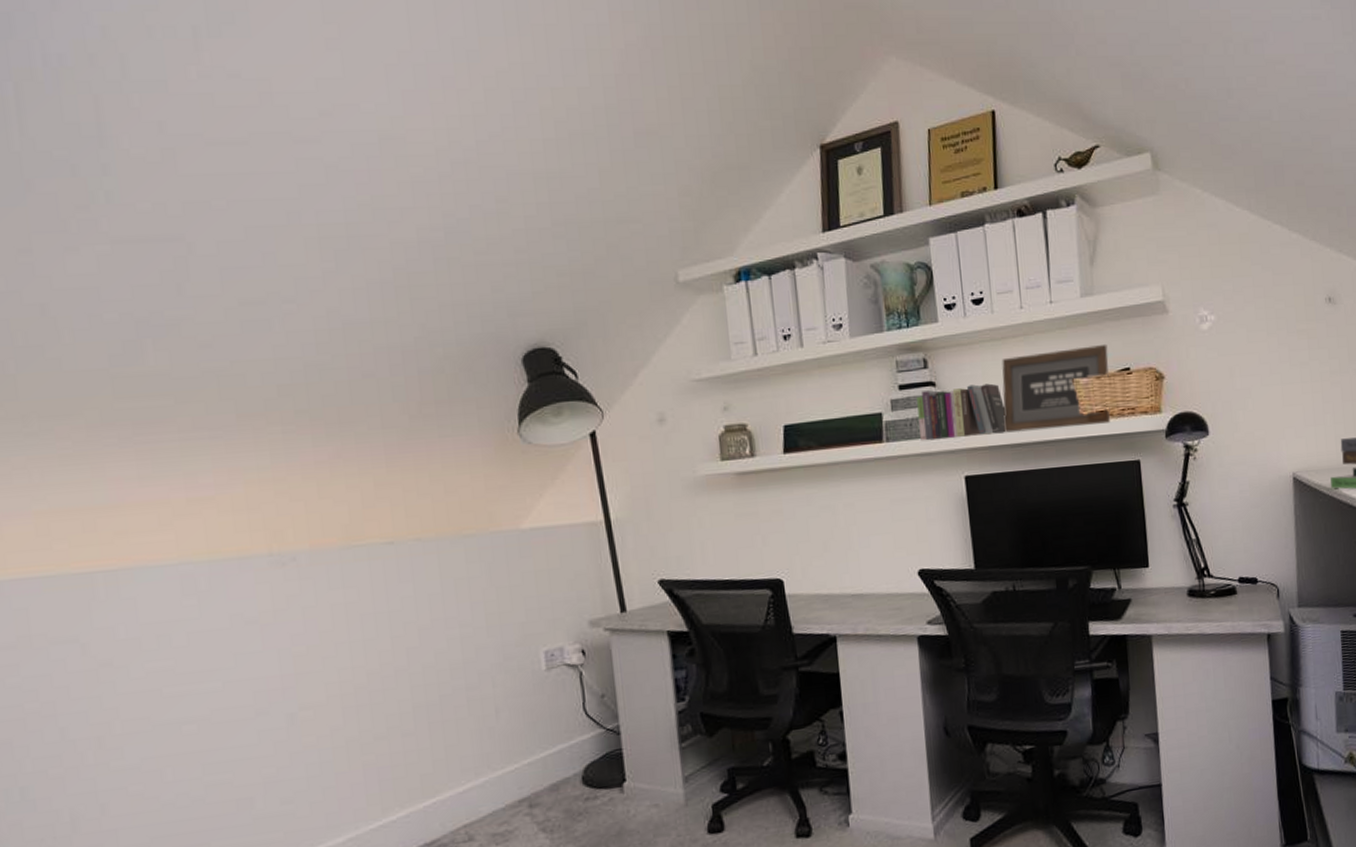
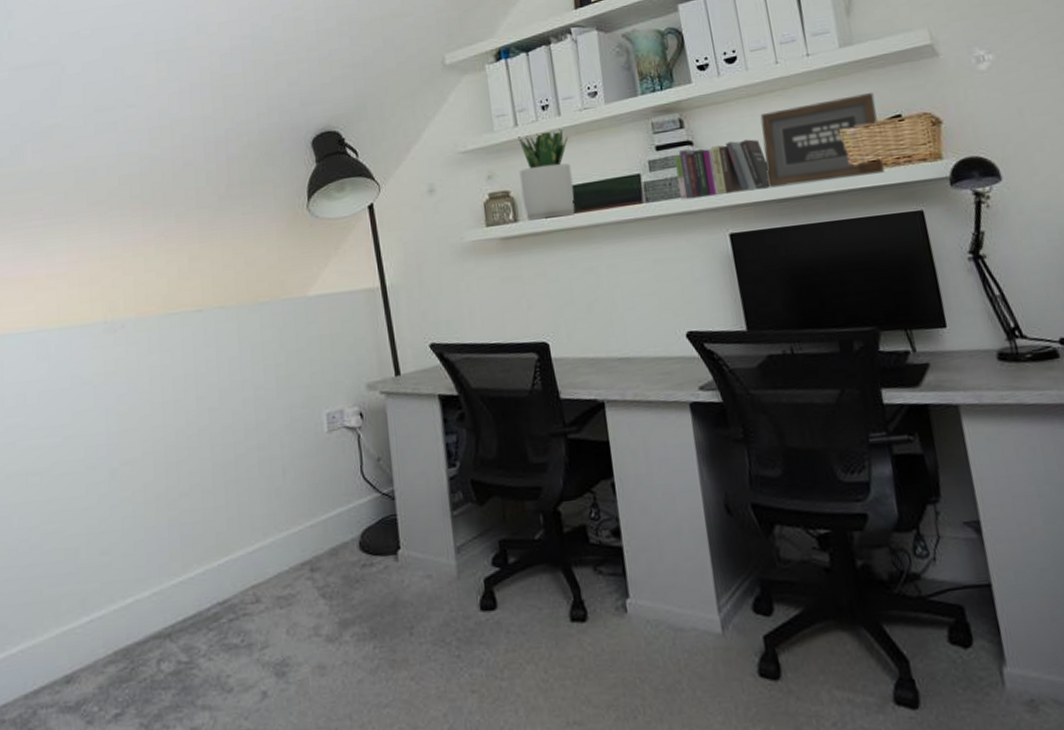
planter: none [757,361,815,456] -> present [518,128,576,221]

